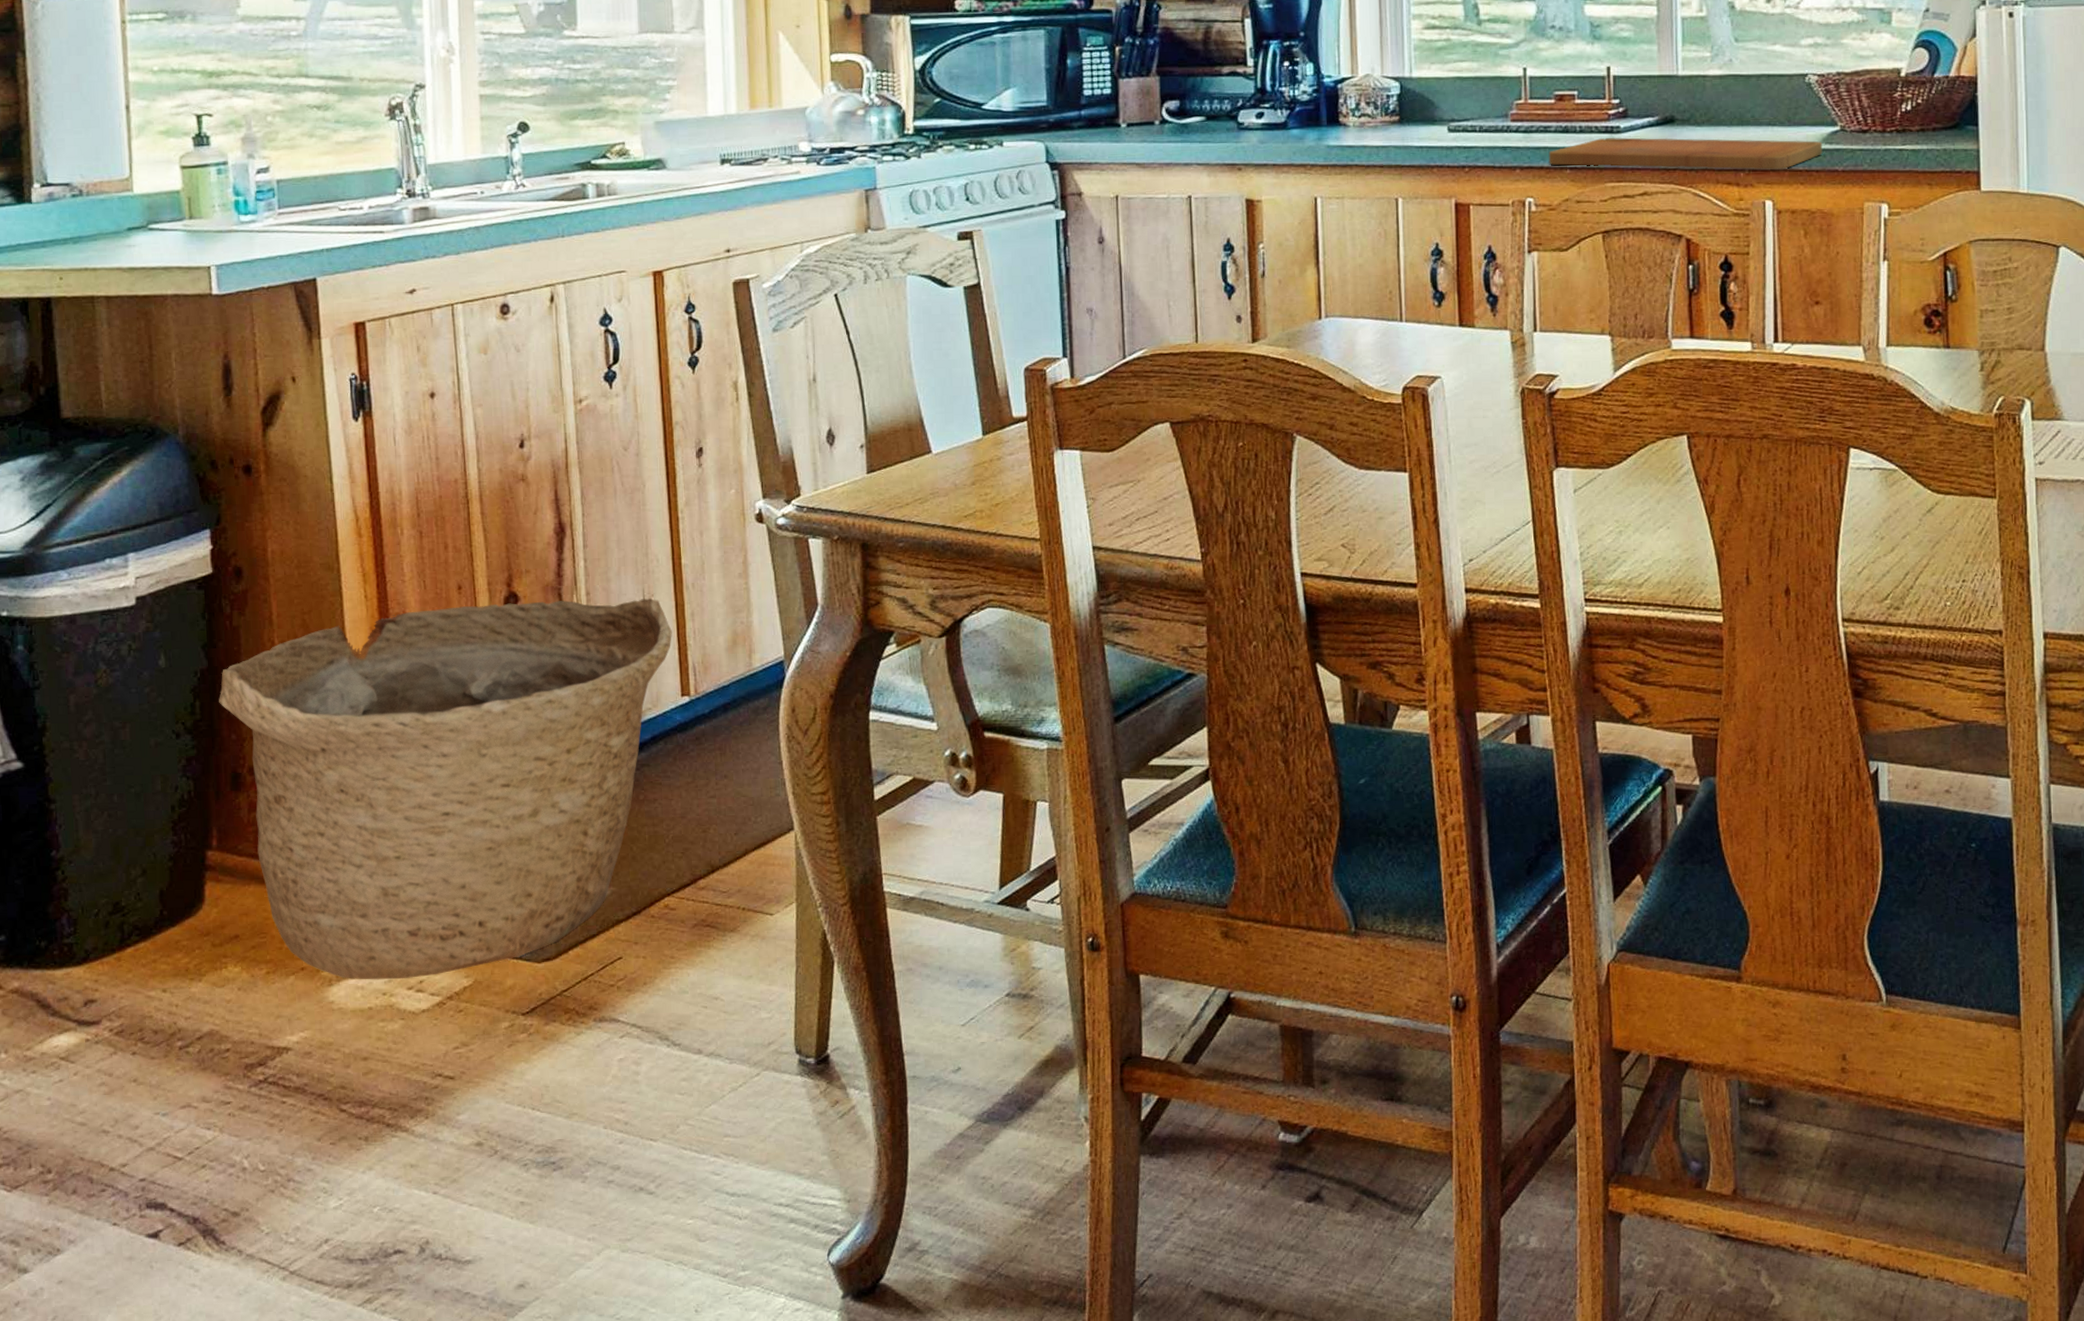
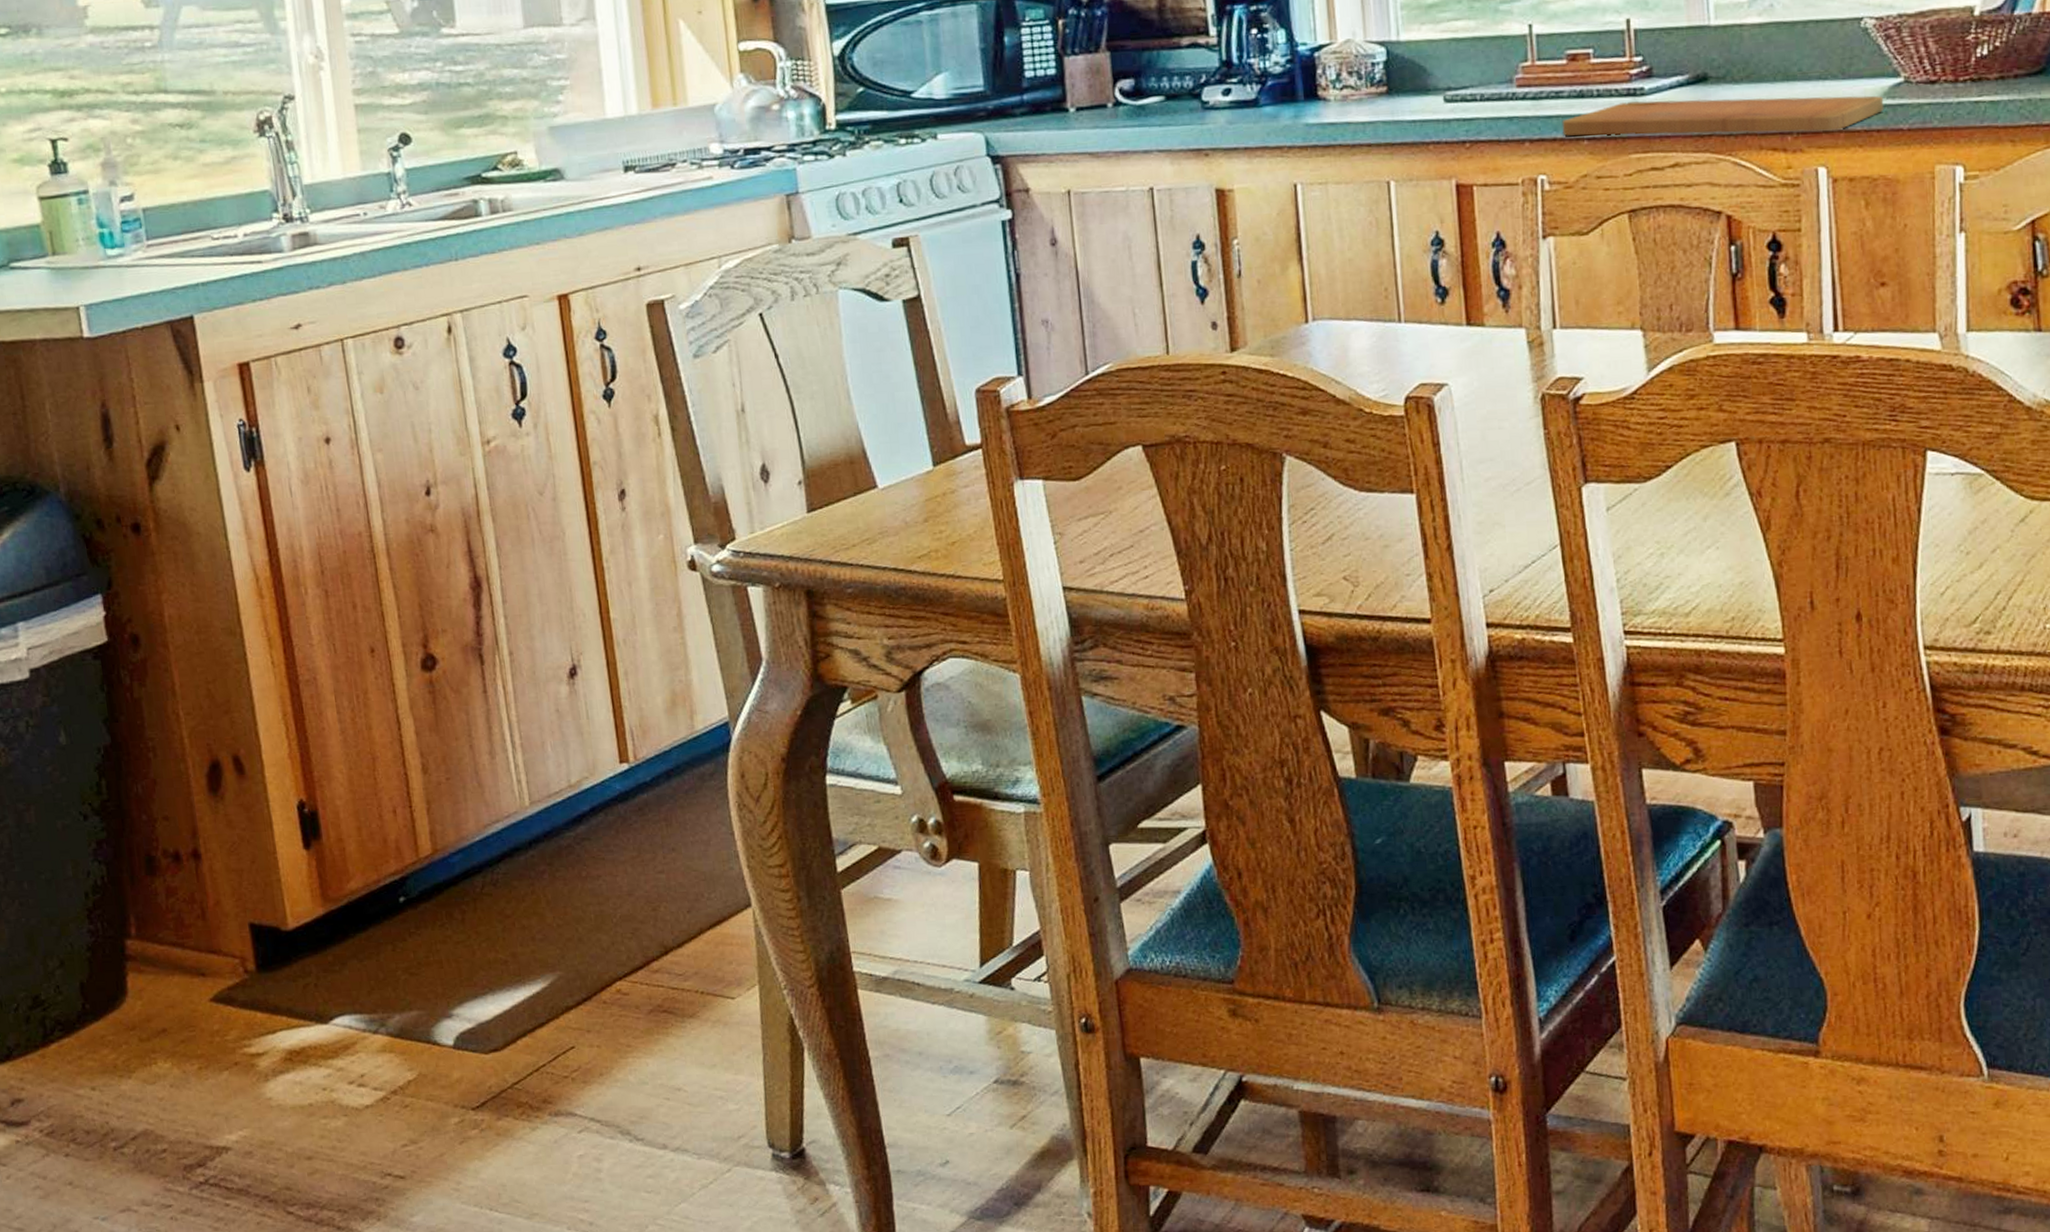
basket: present [219,598,672,980] -> none [125,657,606,1075]

